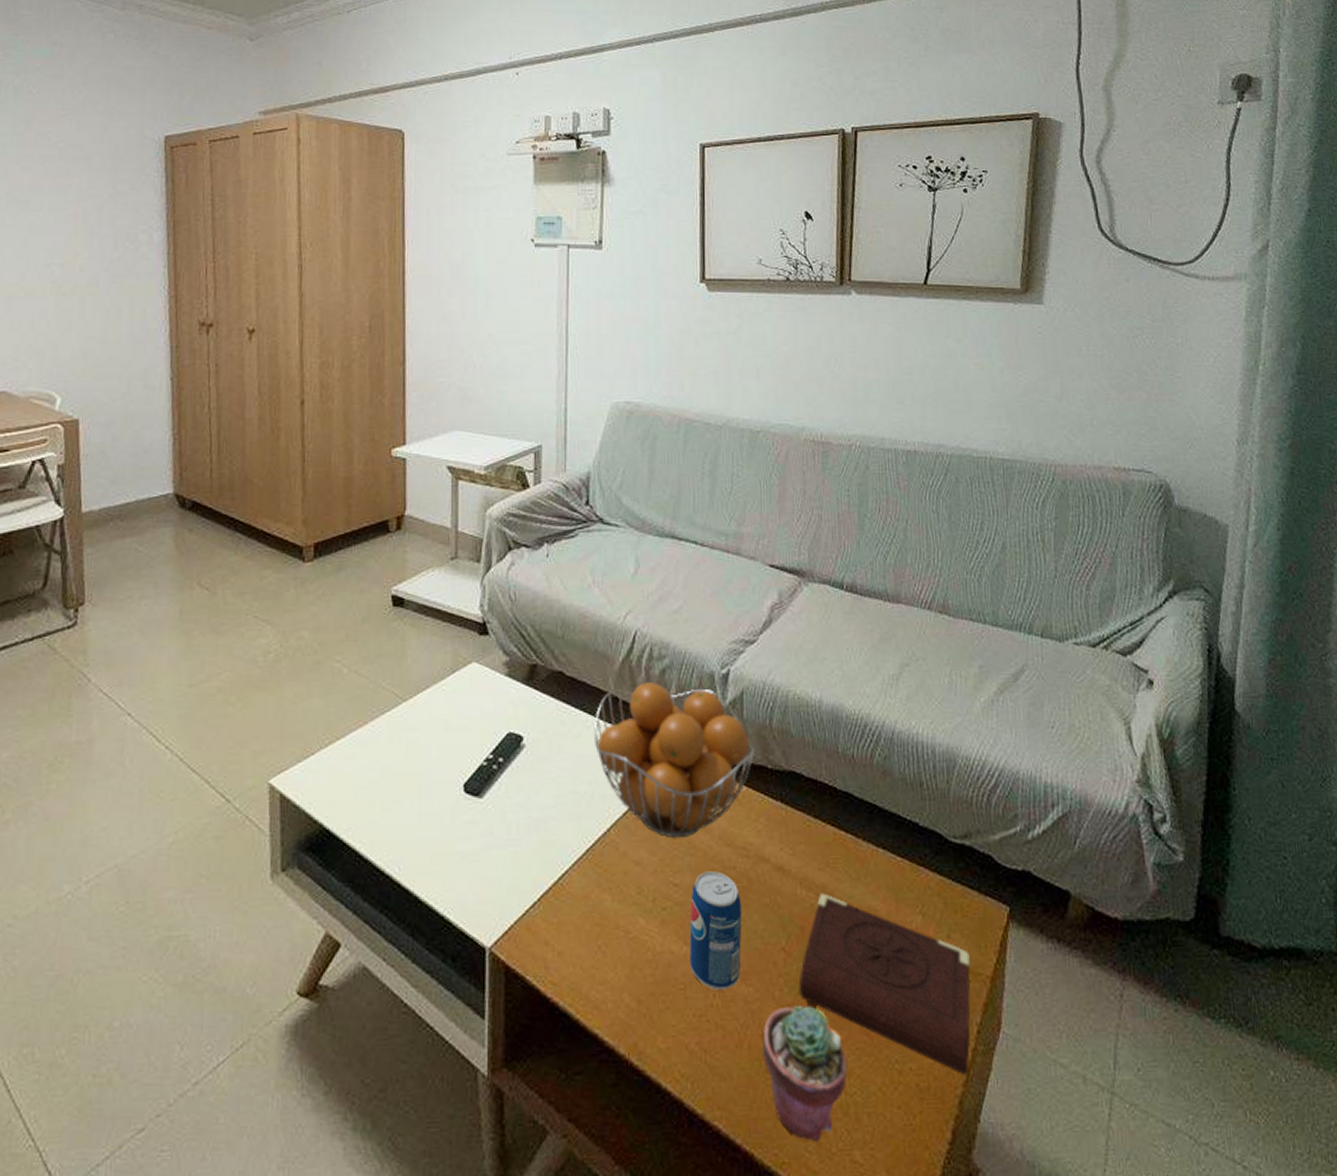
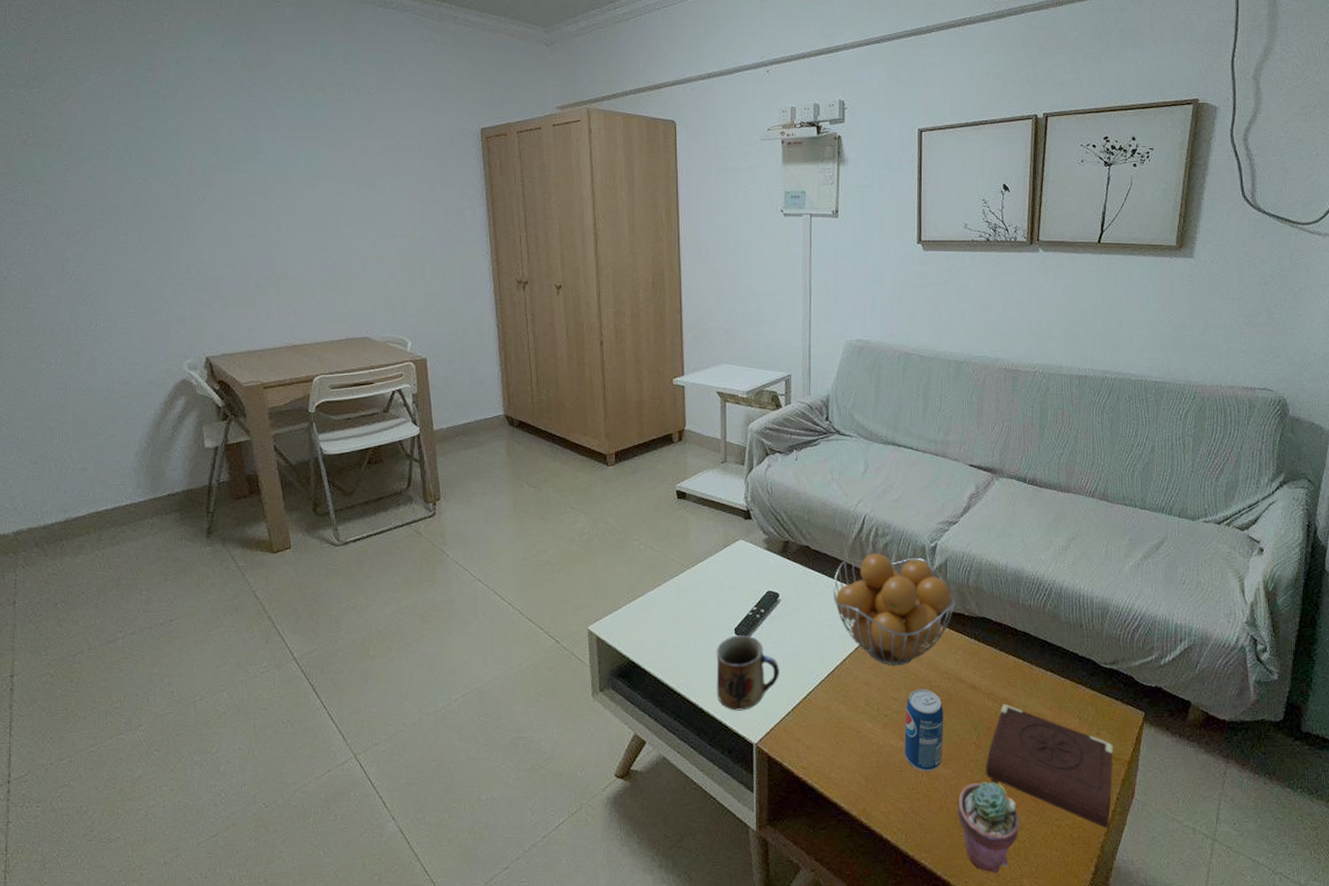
mug: none [438,792,522,900] -> present [716,634,779,711]

